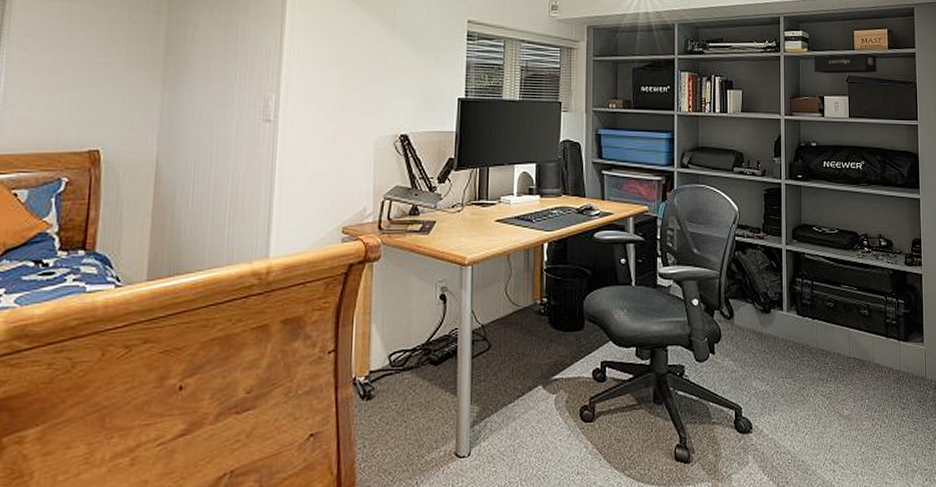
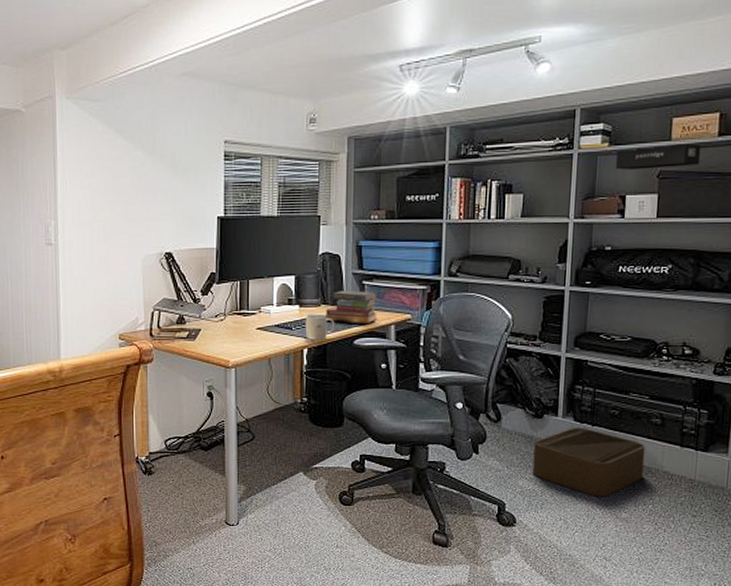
mug: none [545,205,576,233] -> present [305,314,335,340]
books: none [566,179,616,216] -> present [326,289,377,324]
storage bin: none [764,321,858,394] -> present [532,428,645,497]

